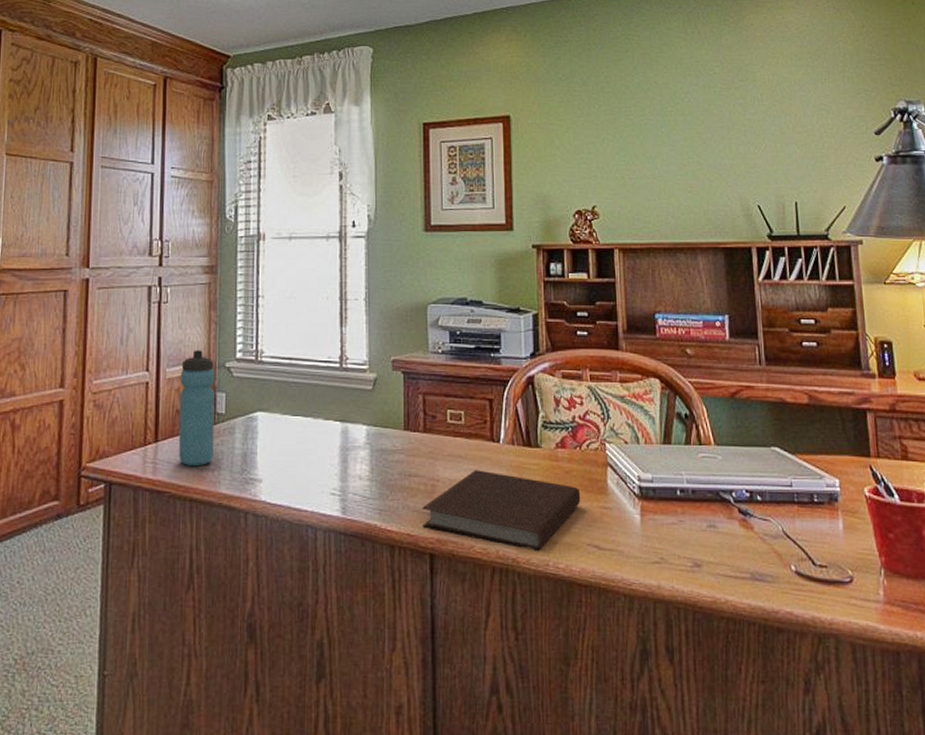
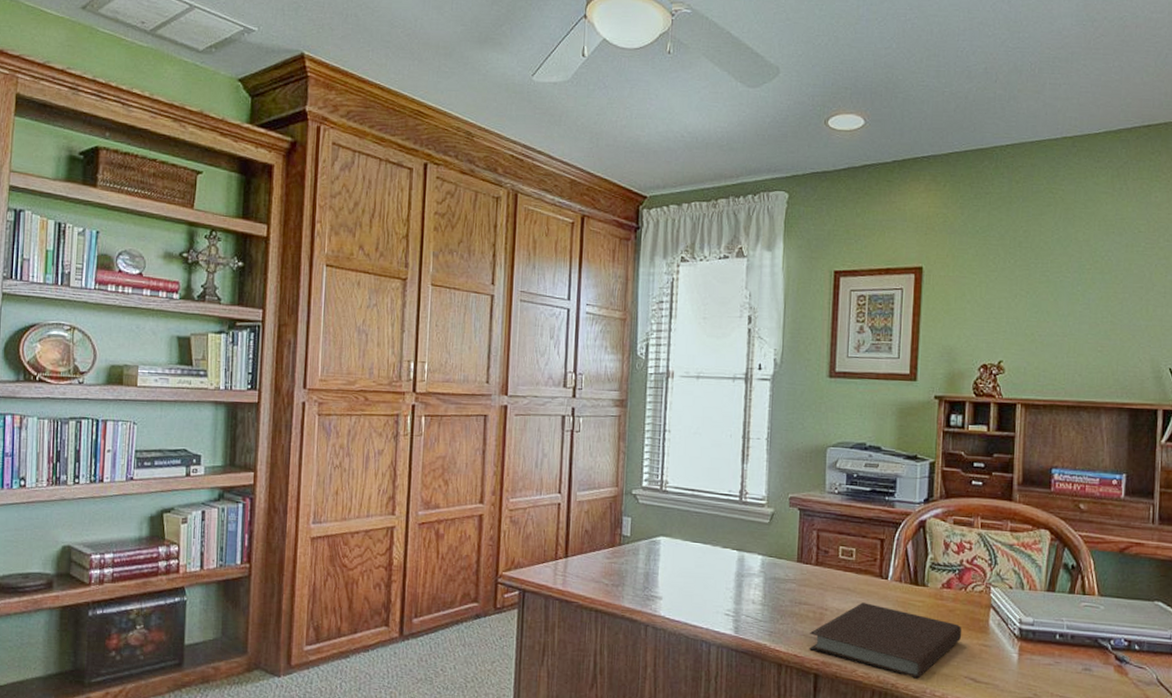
water bottle: present [179,350,215,466] -> none [587,477,622,581]

